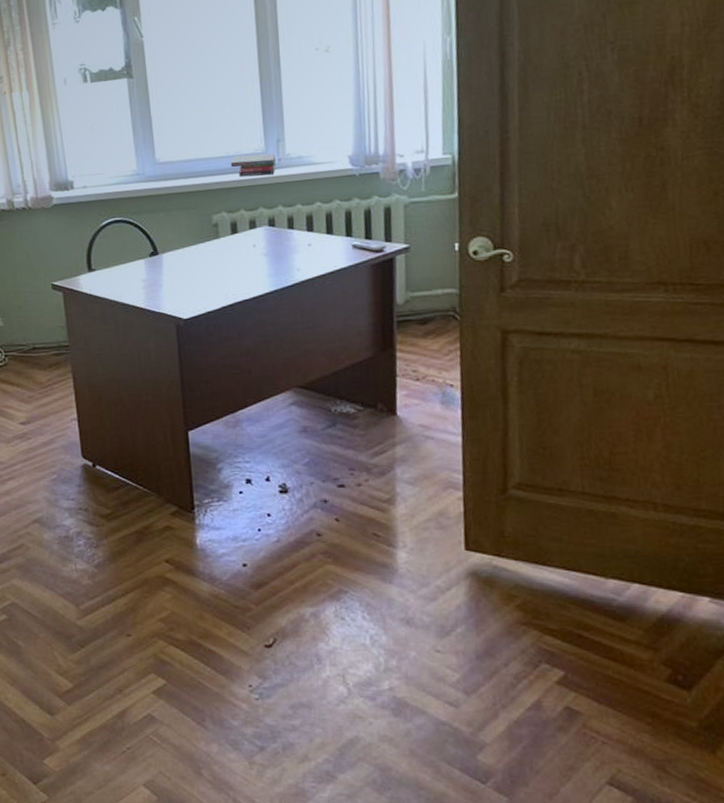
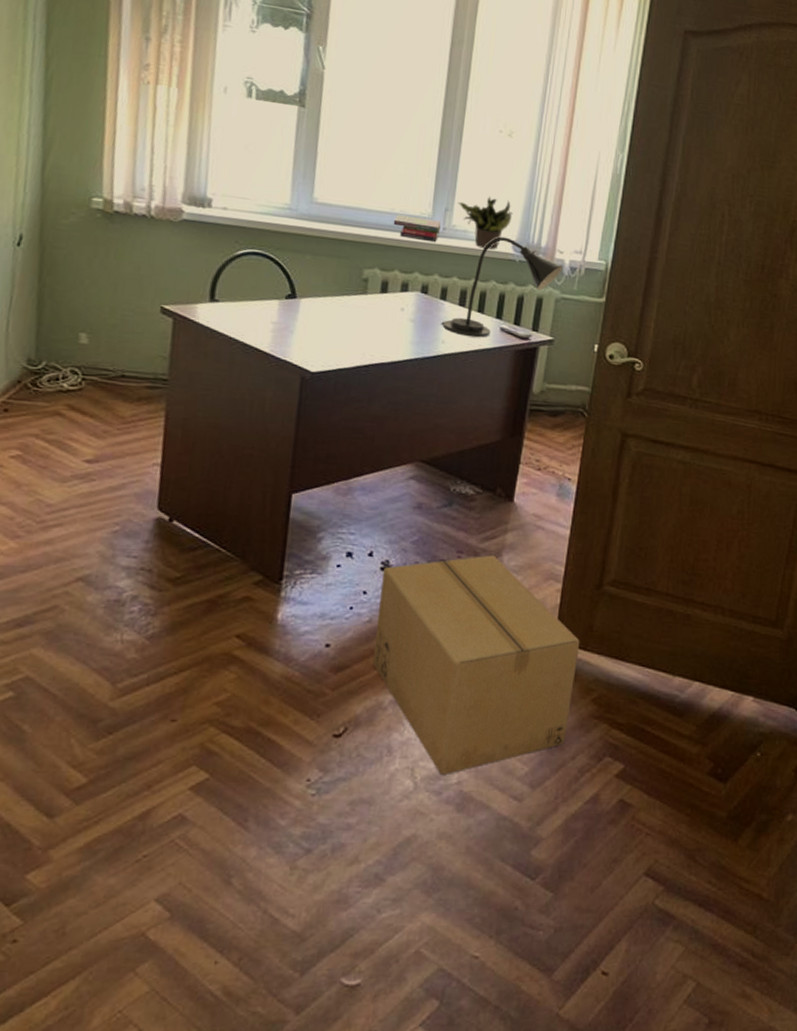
cardboard box: none [282,469,494,681] -> present [372,555,580,774]
potted plant: none [287,116,344,171] -> present [457,196,513,250]
desk lamp: none [293,153,406,261] -> present [441,236,563,338]

